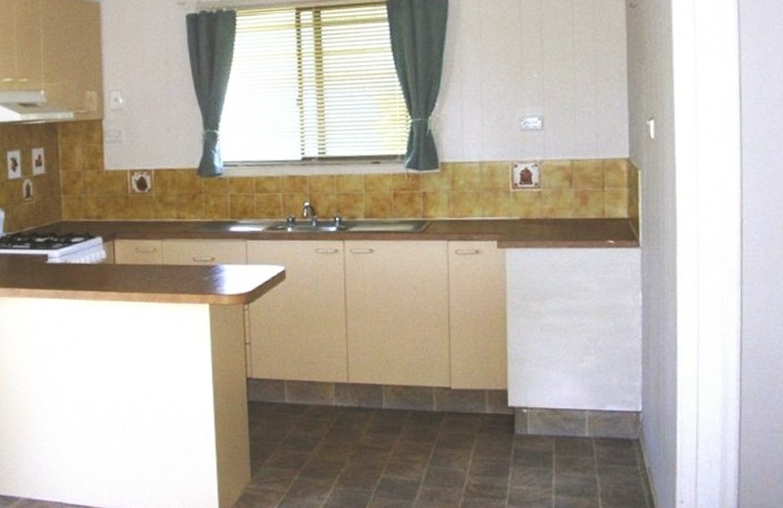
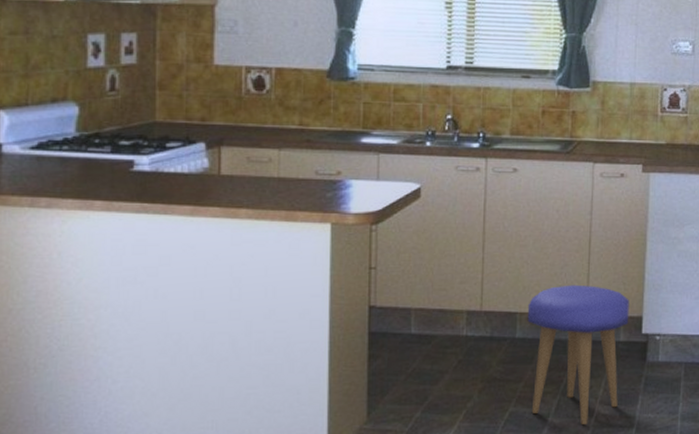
stool: none [392,358,494,493] -> present [527,284,630,424]

